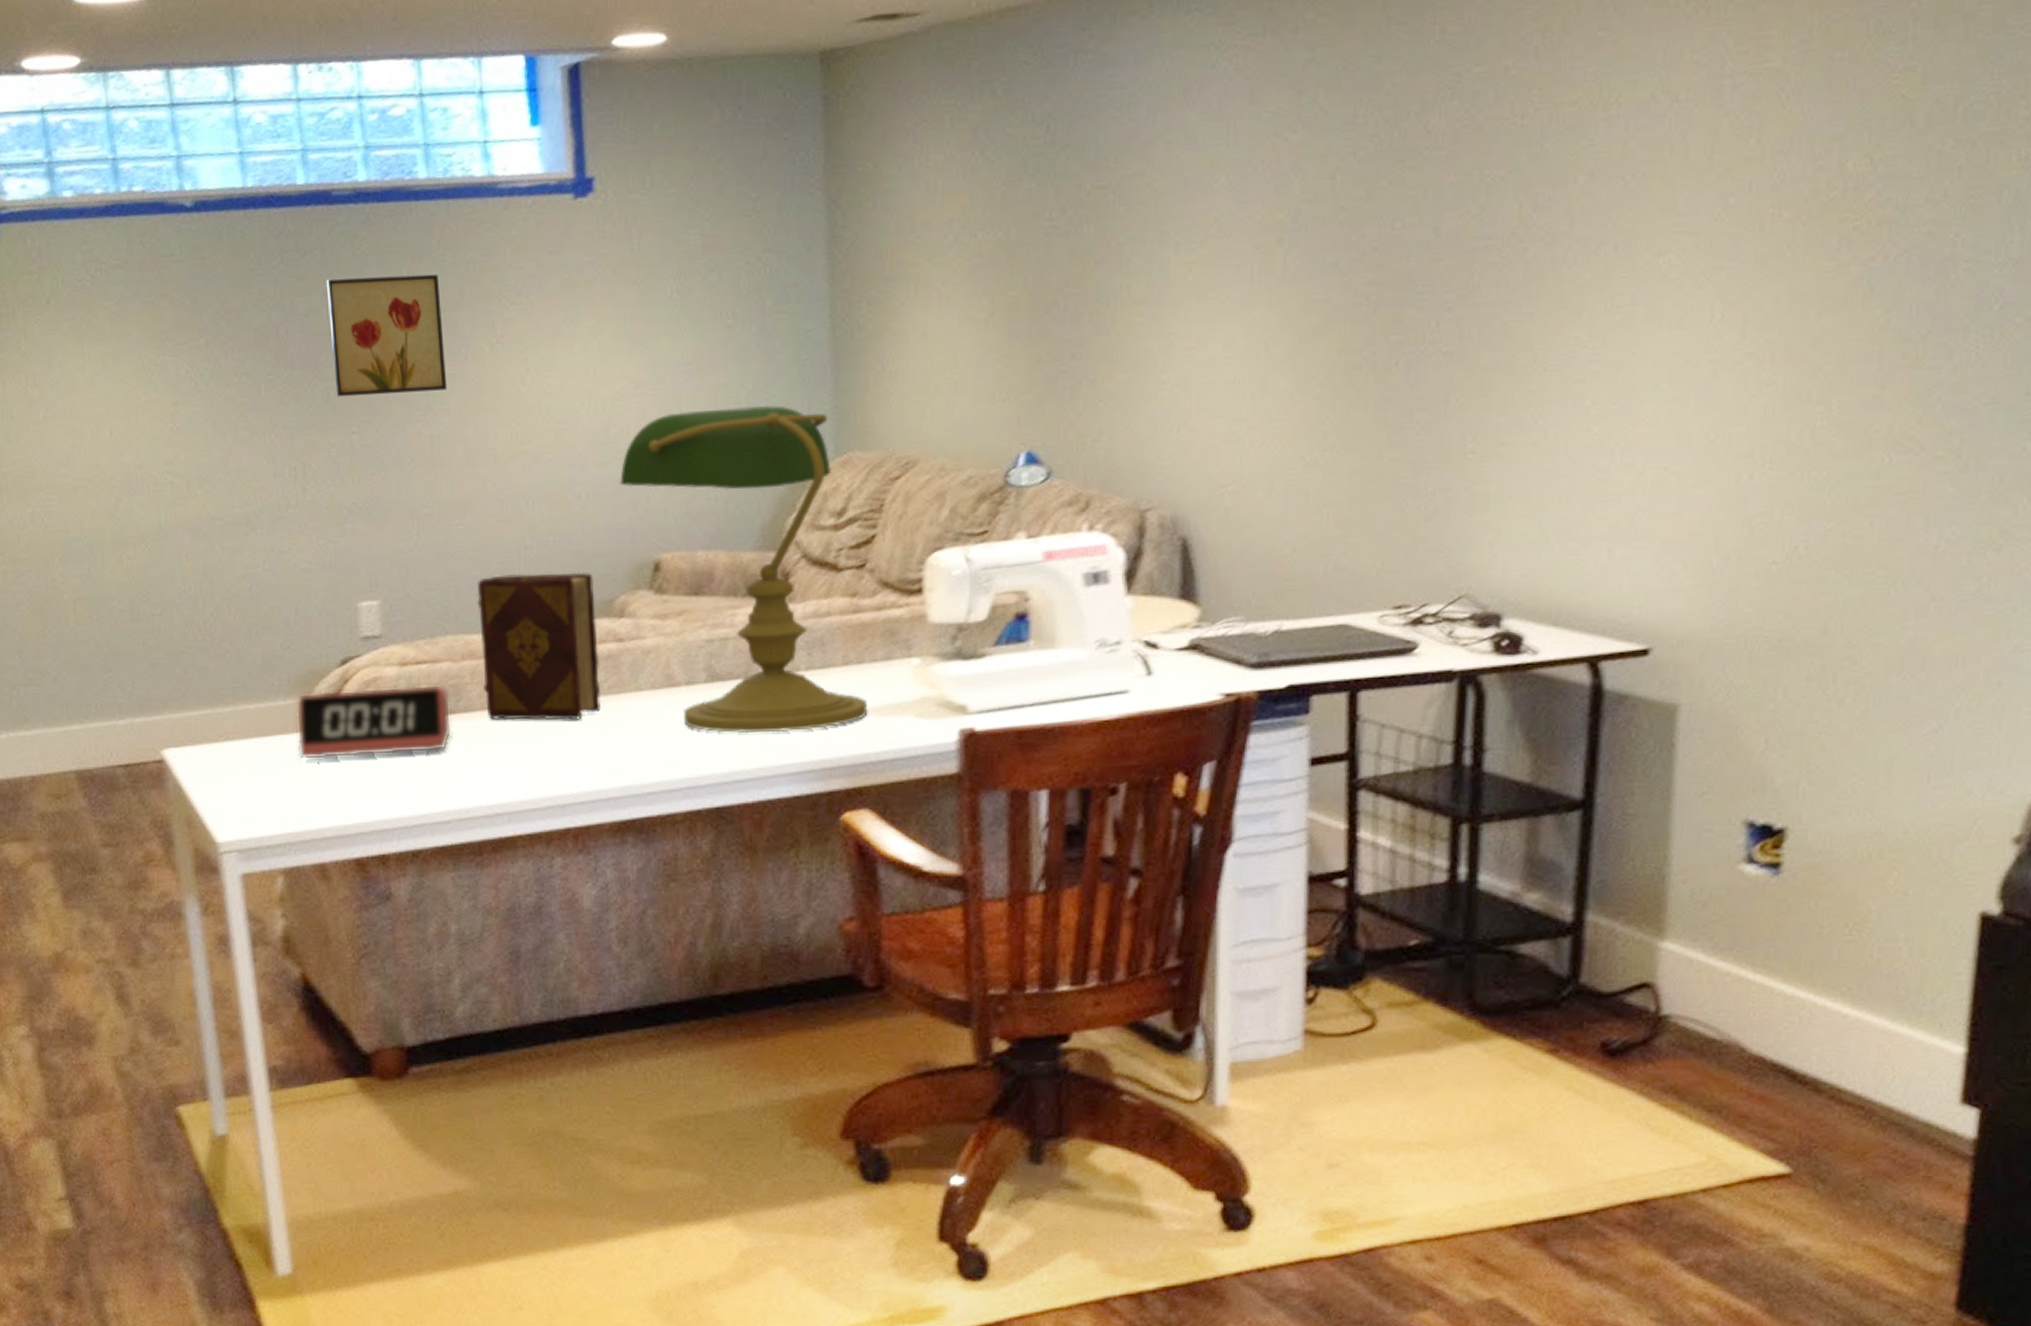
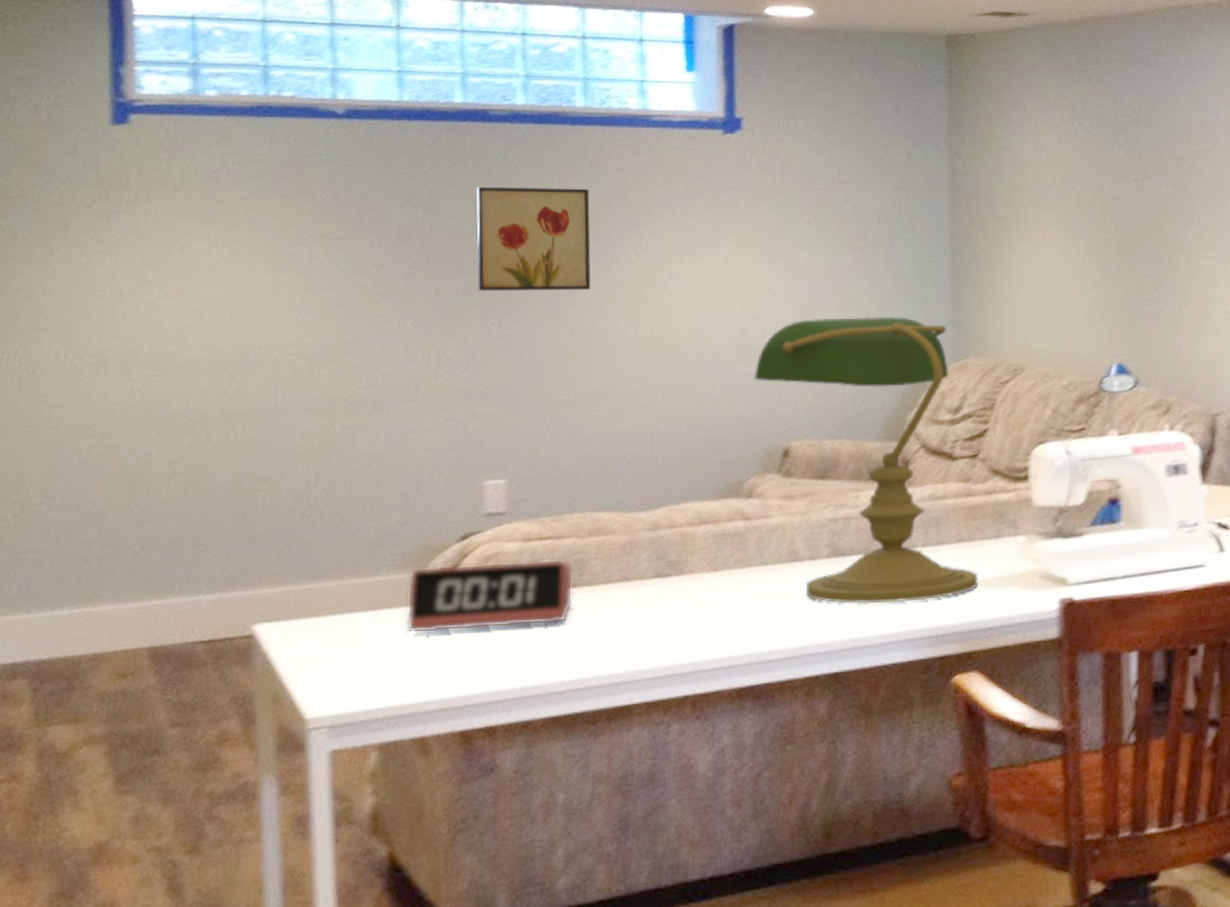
diary: present [476,572,601,721] -> none [607,456,727,593]

